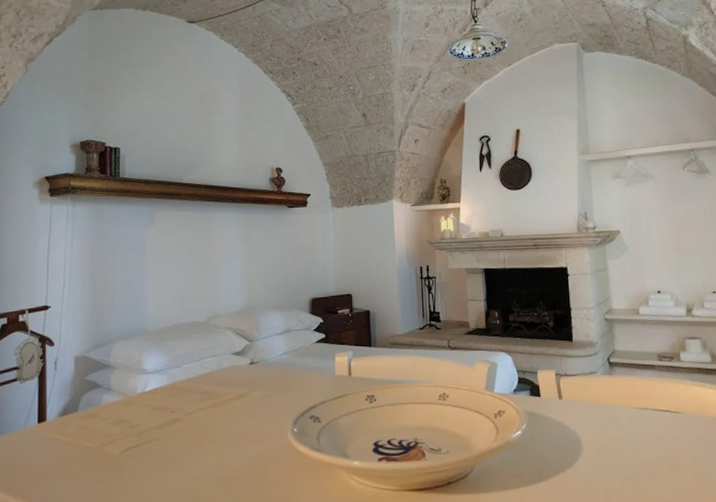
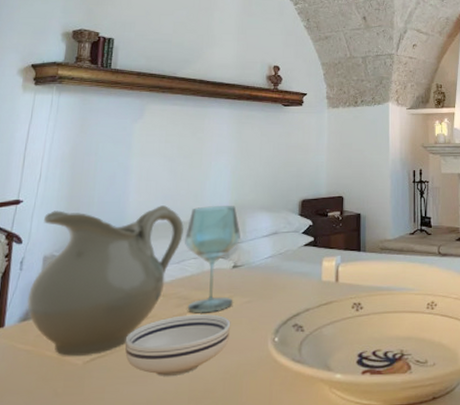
pitcher: none [65,307,201,446] -> present [27,205,184,356]
bowl: none [155,407,252,464] -> present [125,314,231,376]
wine glass: none [202,306,255,407] -> present [184,206,241,313]

